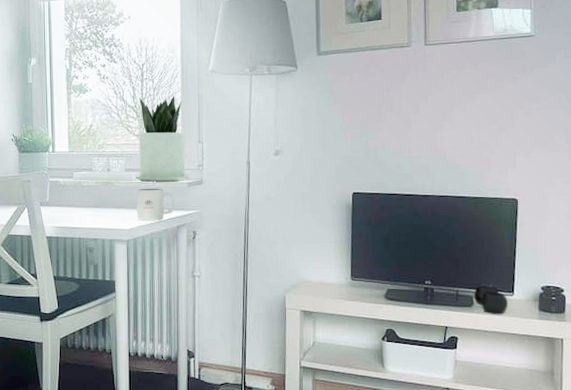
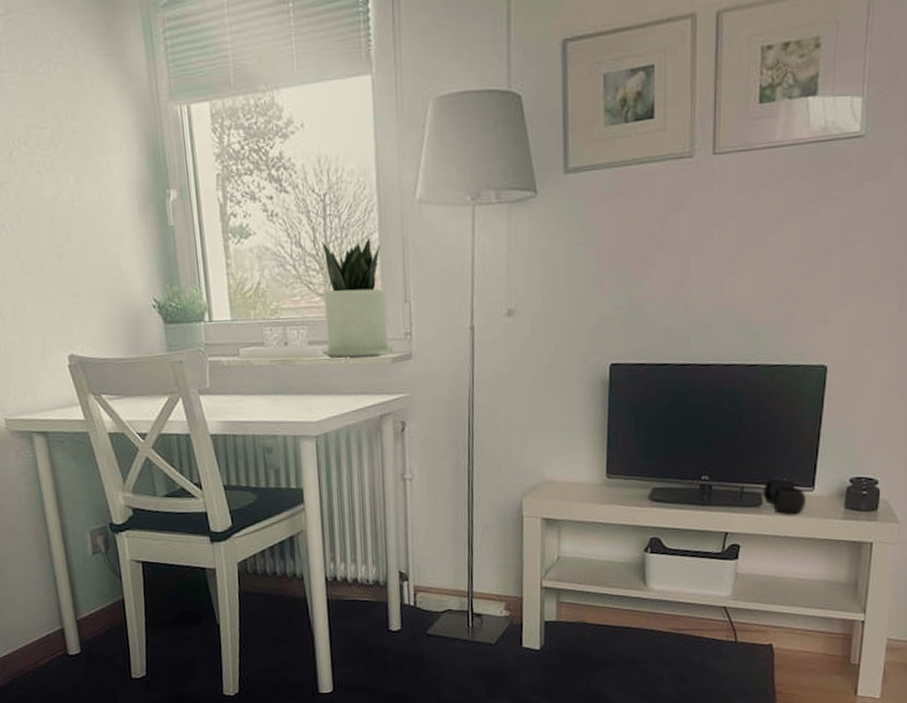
mug: present [136,188,175,222] -> none [324,366,377,411]

